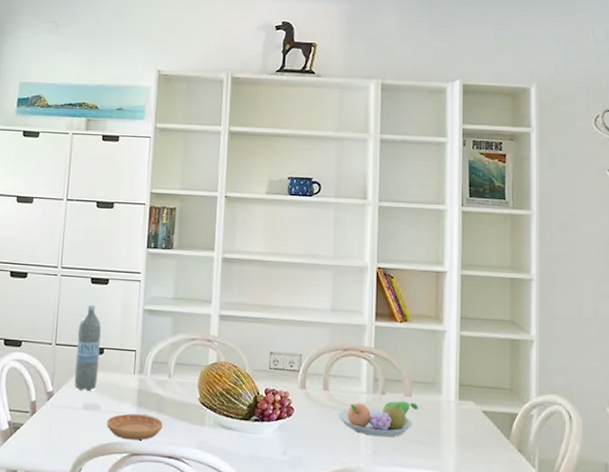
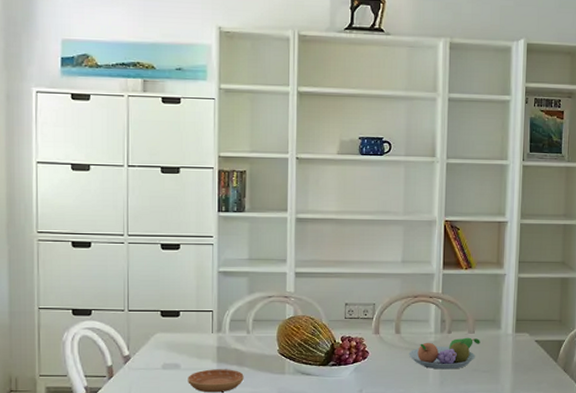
water bottle: present [74,304,101,392] -> none [151,270,175,353]

